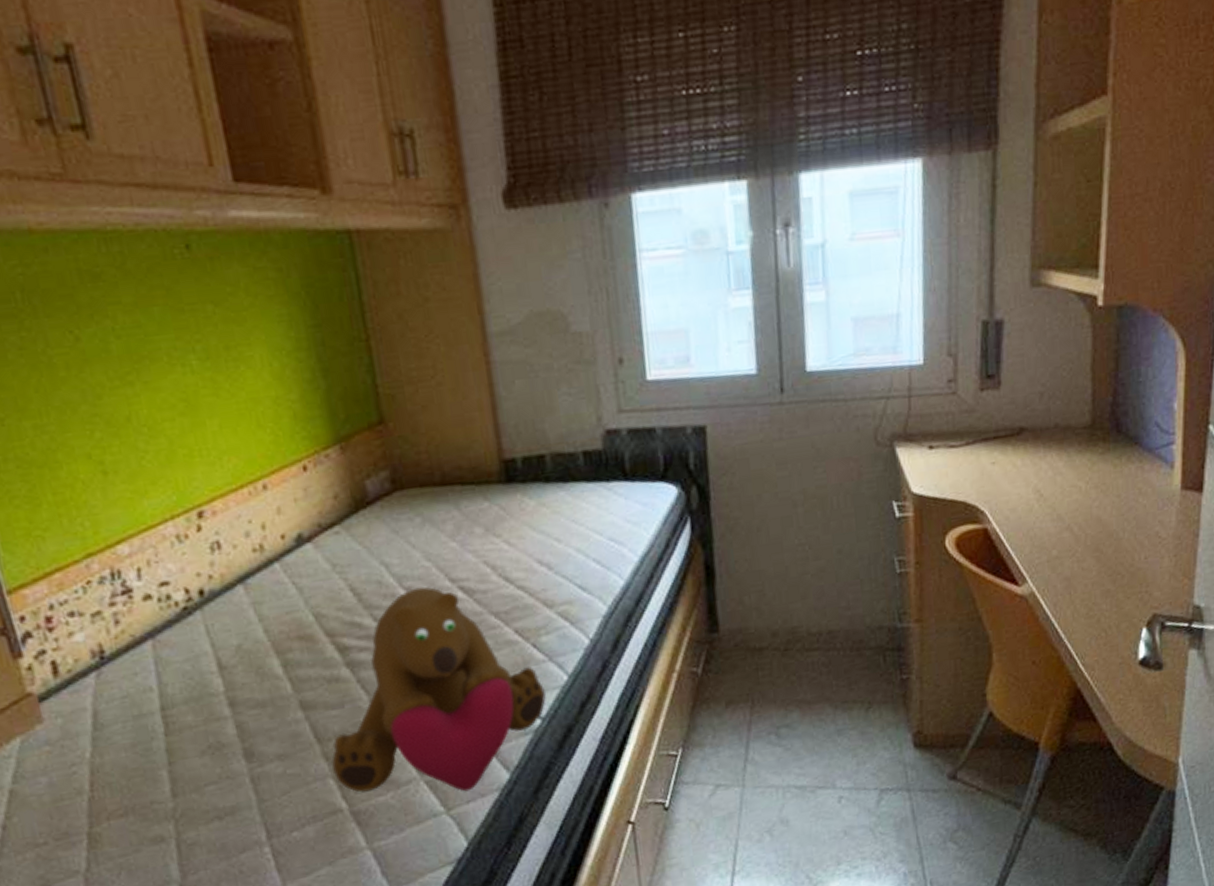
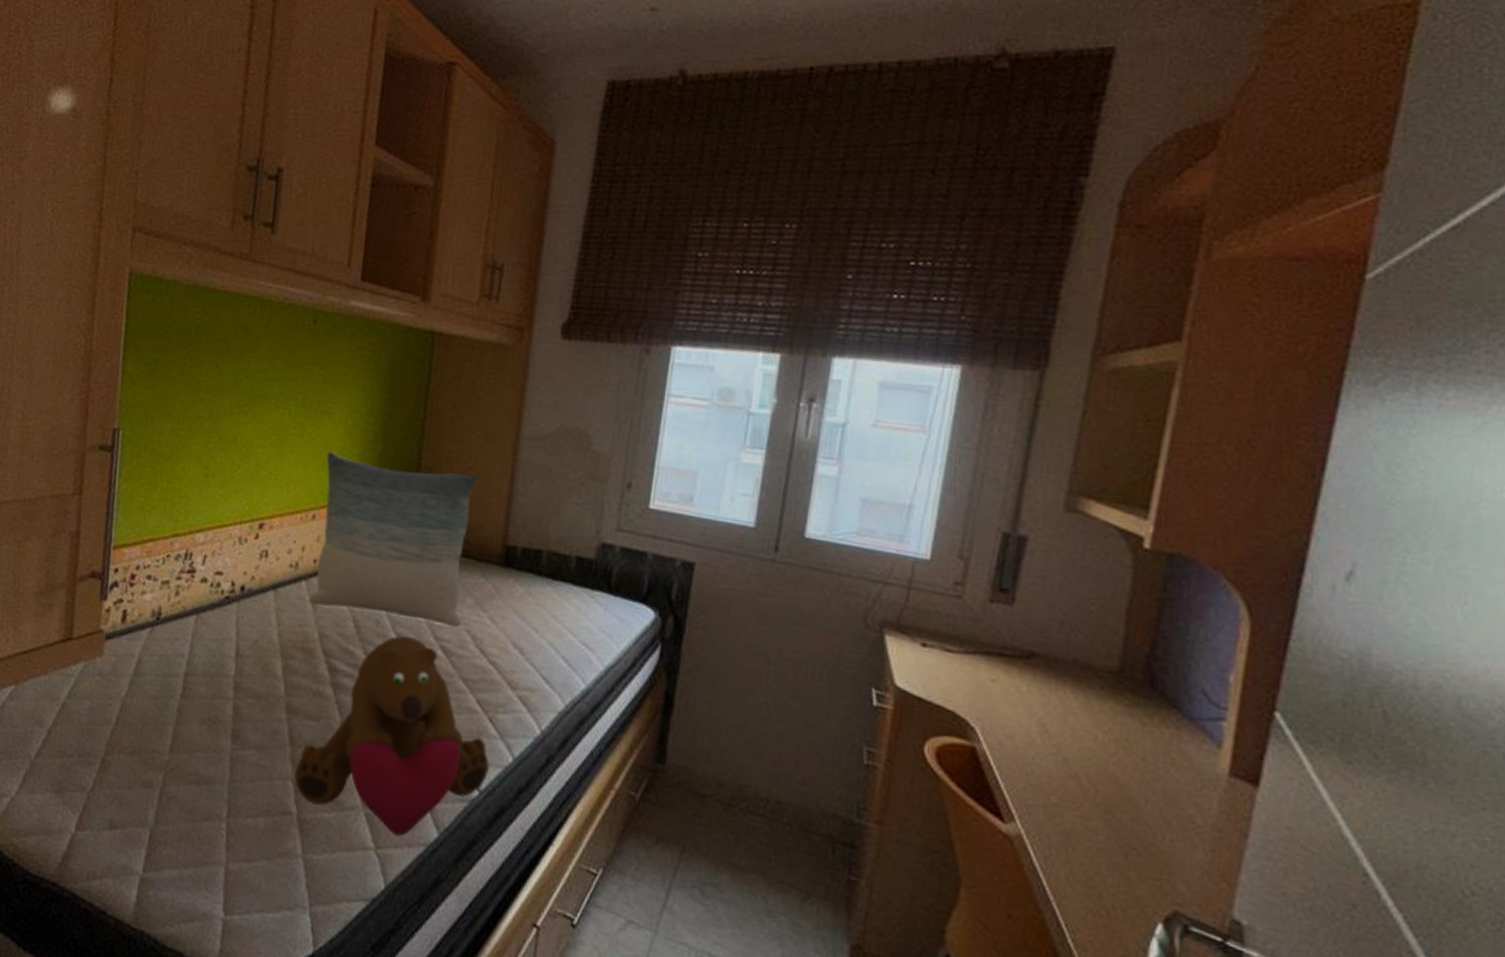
pillow: none [257,388,476,587] -> present [308,452,478,627]

